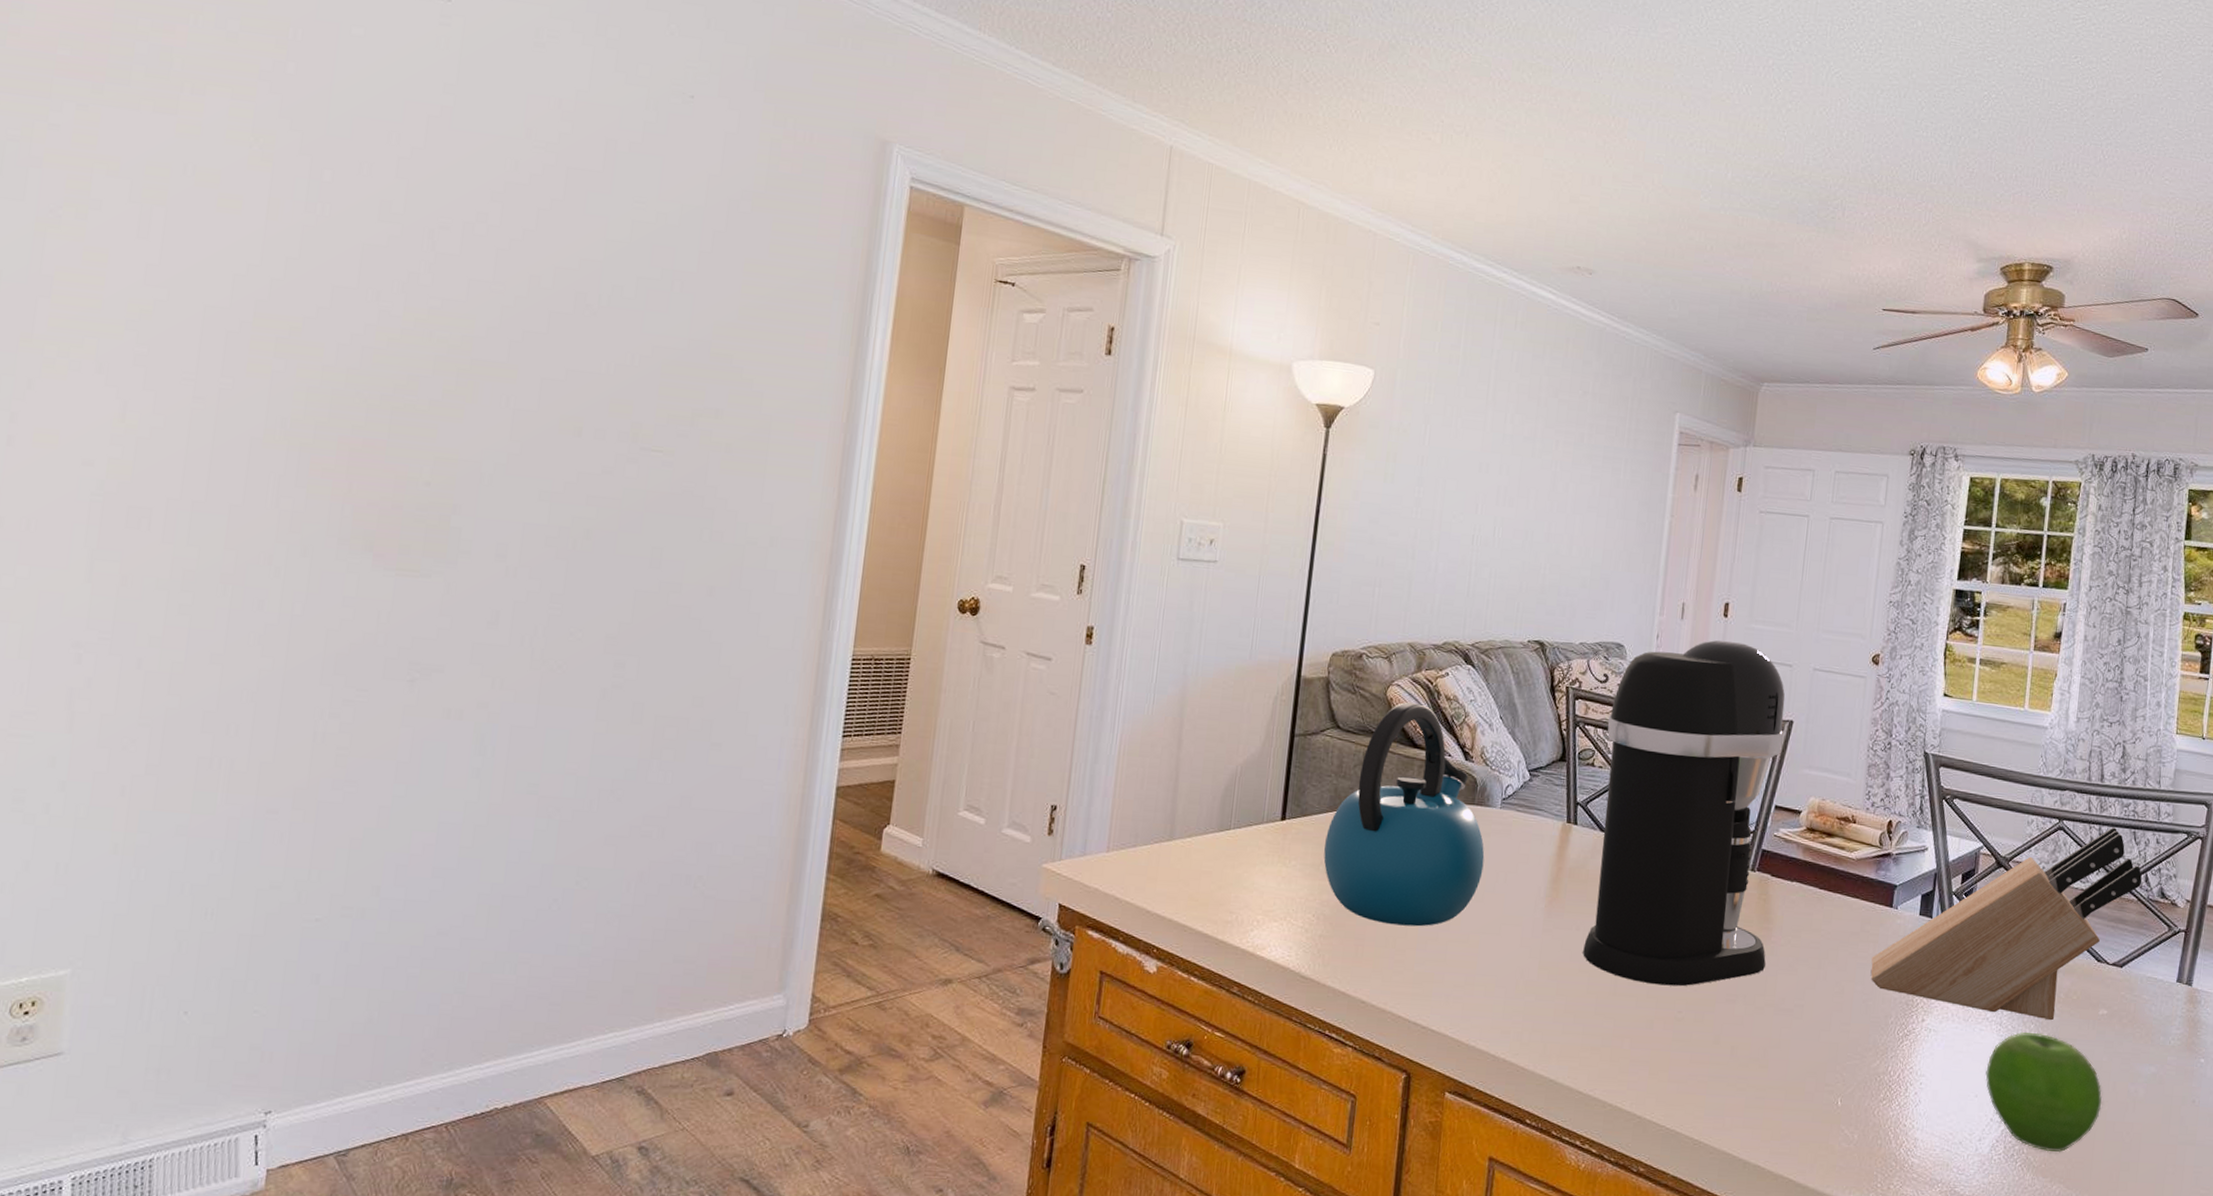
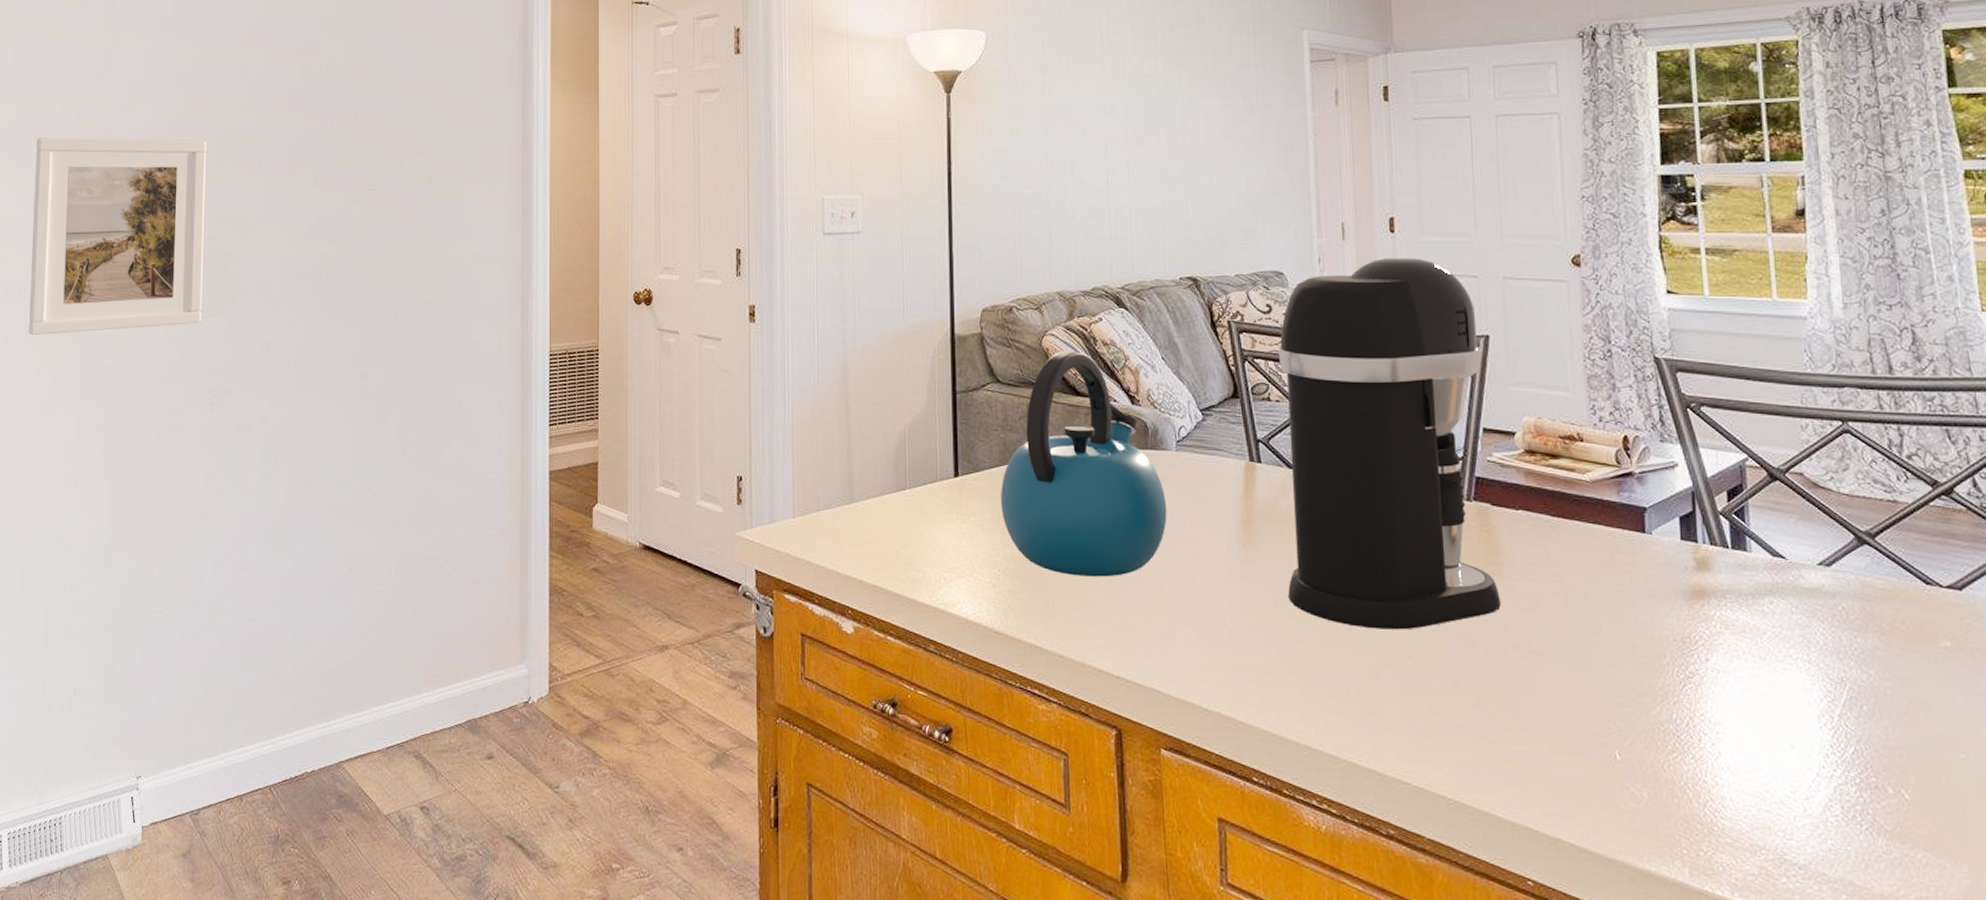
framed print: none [157,331,436,584] -> present [29,137,206,336]
knife block: present [1871,827,2143,1021] -> none [1629,426,1970,656]
fruit: present [1985,1032,2102,1153] -> none [1800,670,1965,814]

